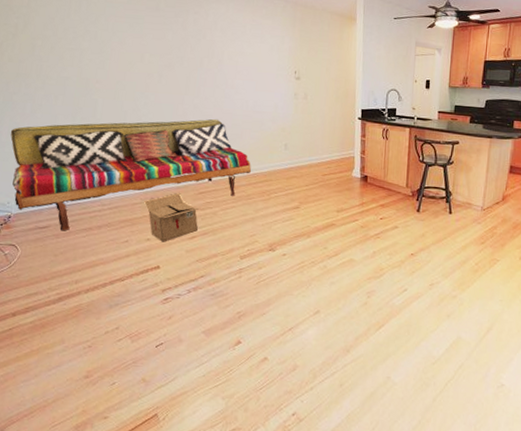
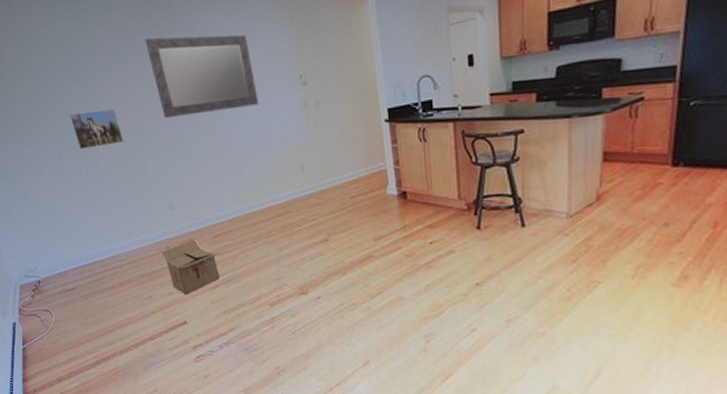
sofa: present [10,119,252,231] -> none [25,148,268,292]
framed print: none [72,65,125,100] -> present [69,109,123,150]
mirror: none [161,14,257,89] -> present [145,34,259,119]

